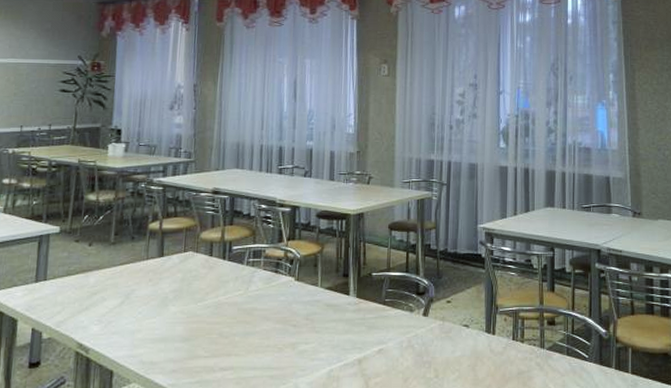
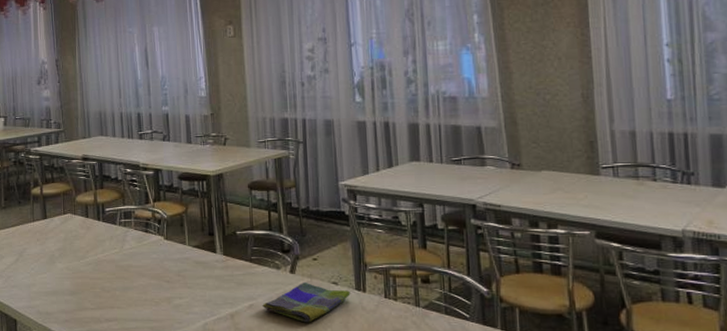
dish towel: none [392,324,480,367] -> present [262,281,351,323]

